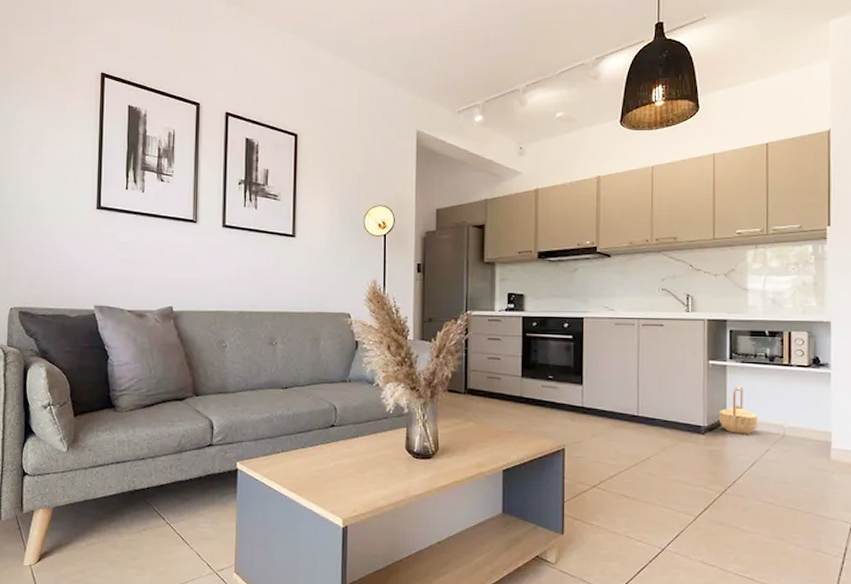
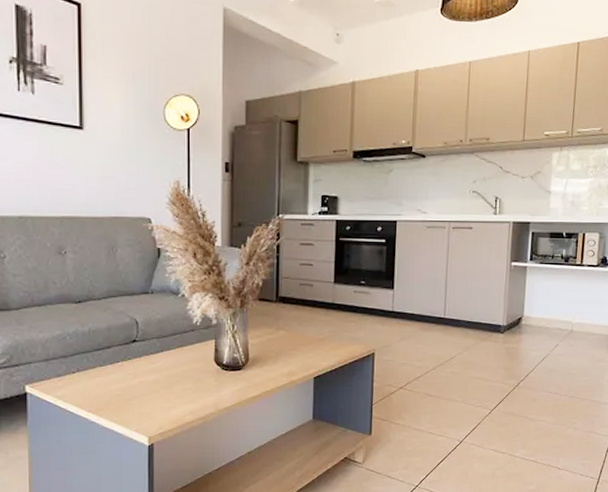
basket: present [718,387,758,434] -> none [516,287,551,331]

